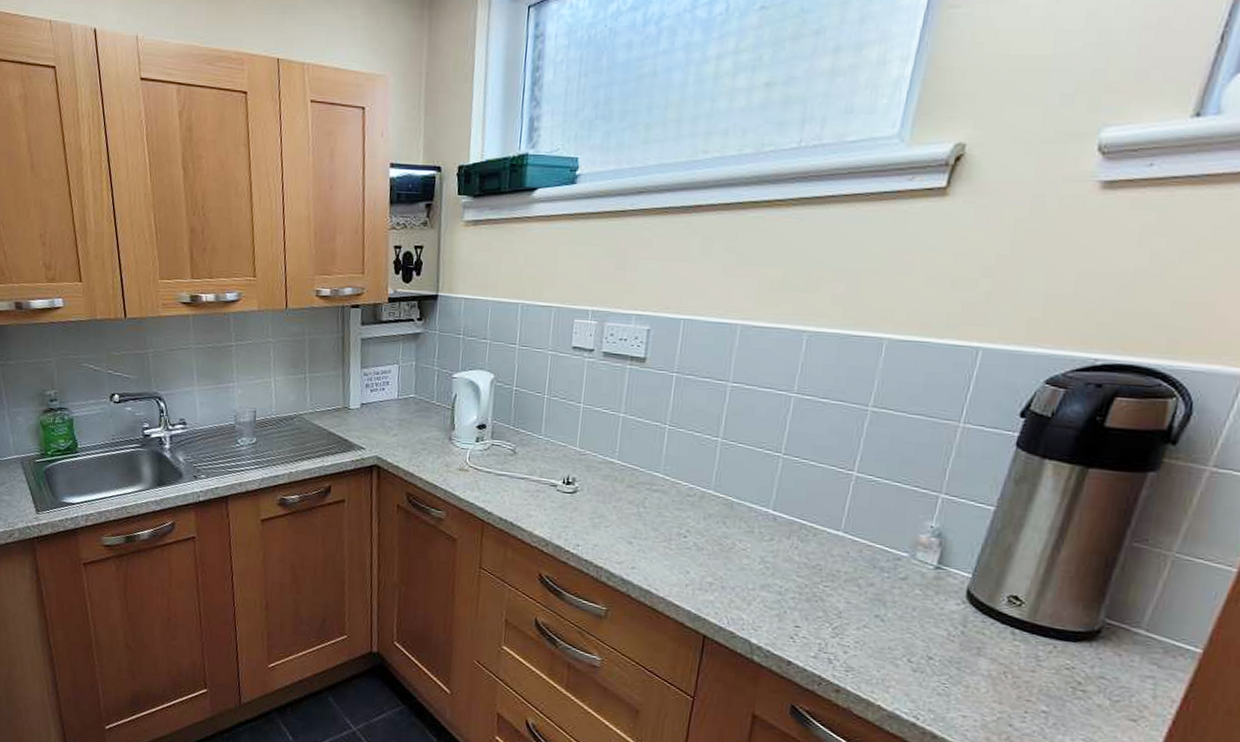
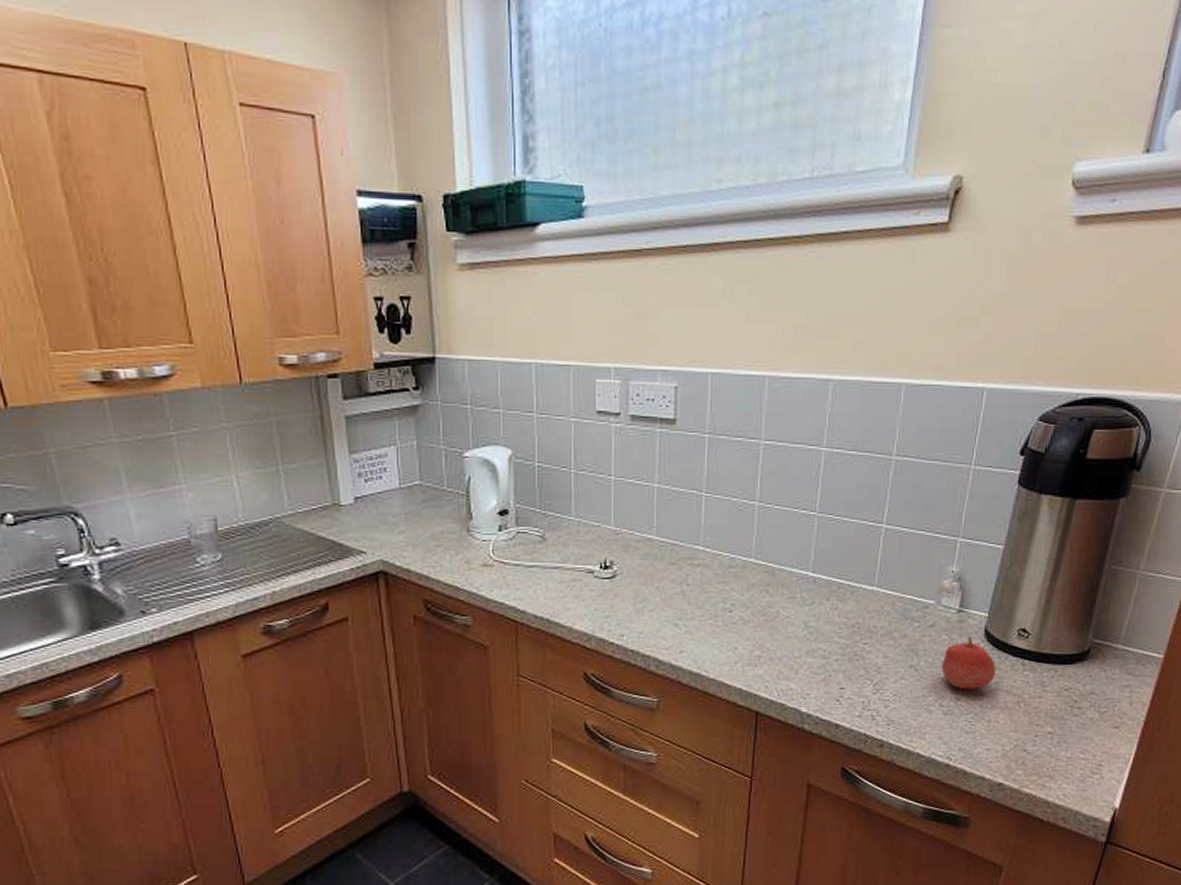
apple: none [912,595,979,651] -> present [941,636,996,690]

